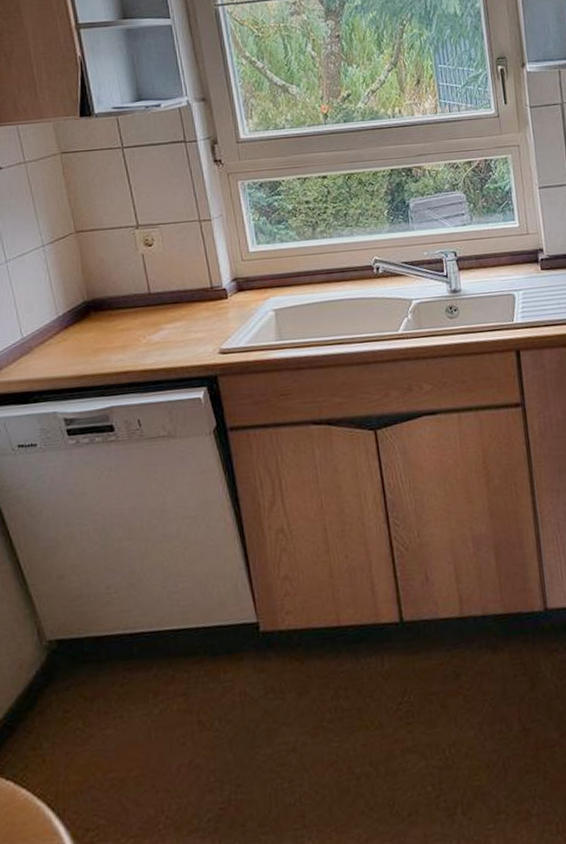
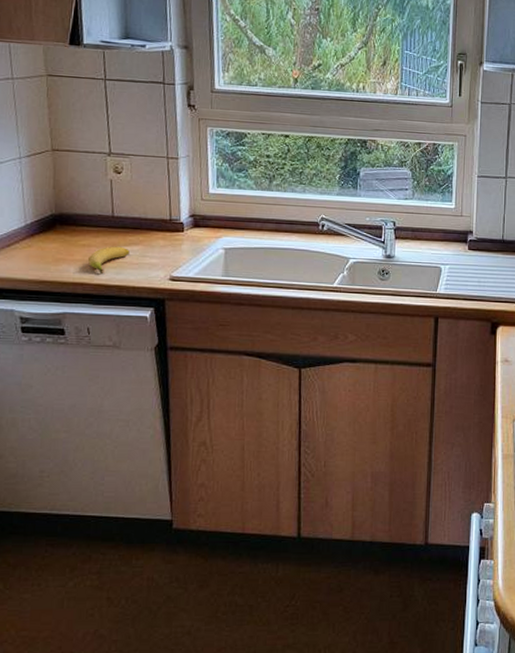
banana: none [128,325,173,358] -> present [87,246,130,274]

